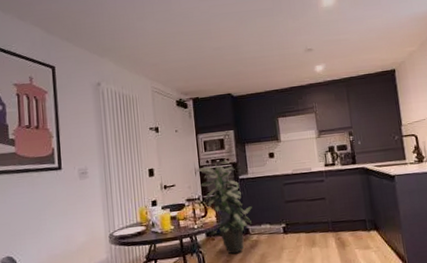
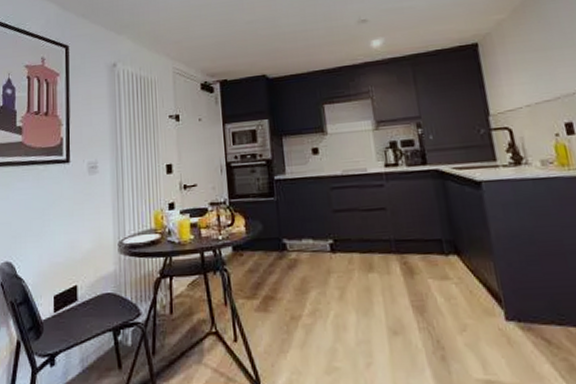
indoor plant: present [196,160,252,254] -> none [222,156,291,274]

